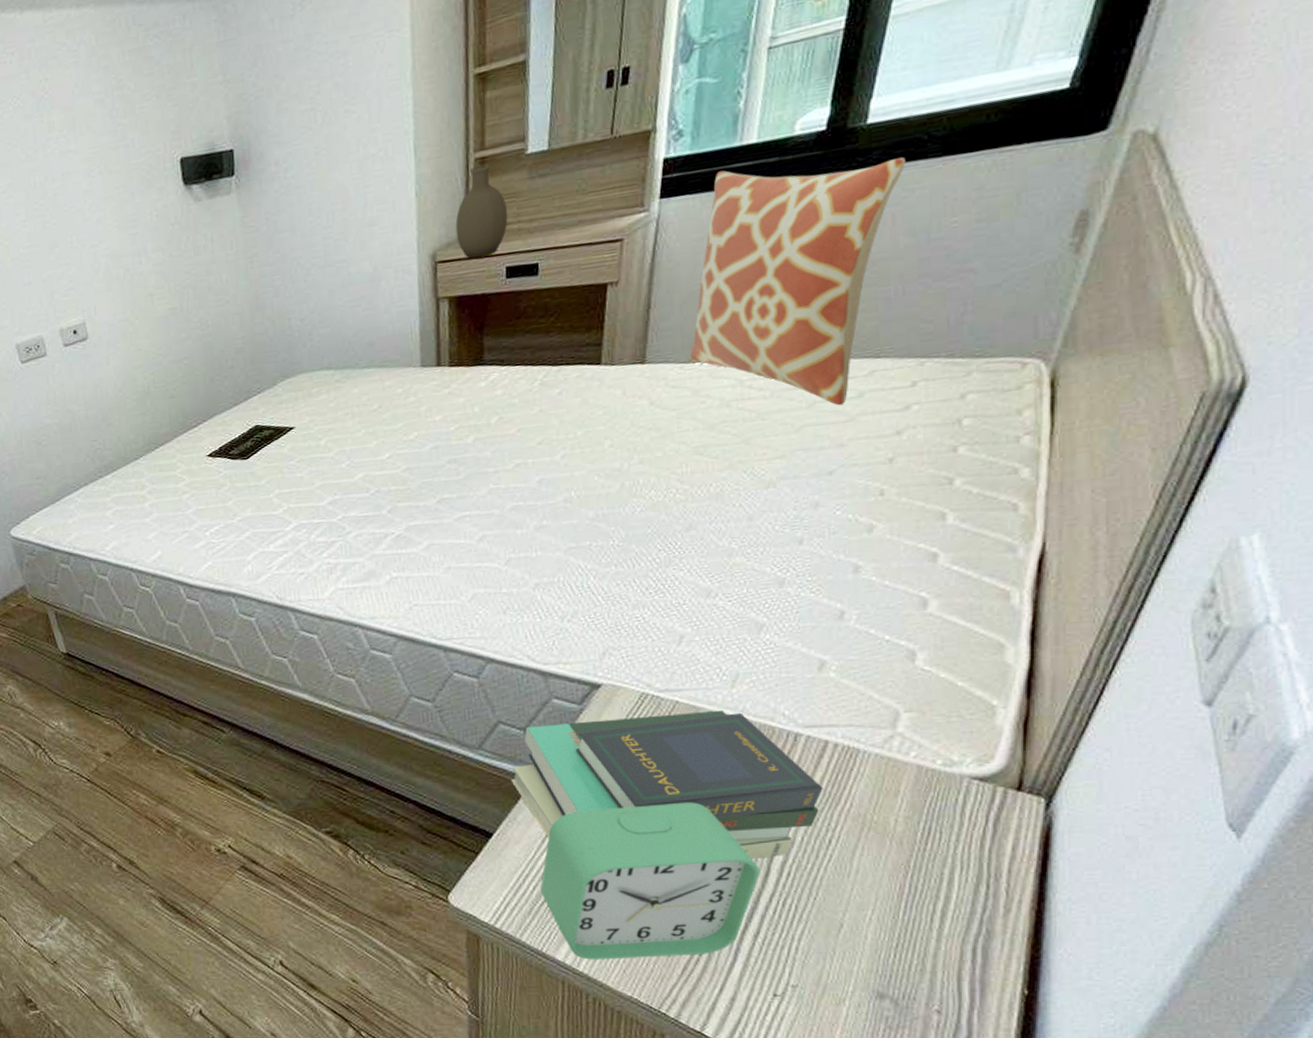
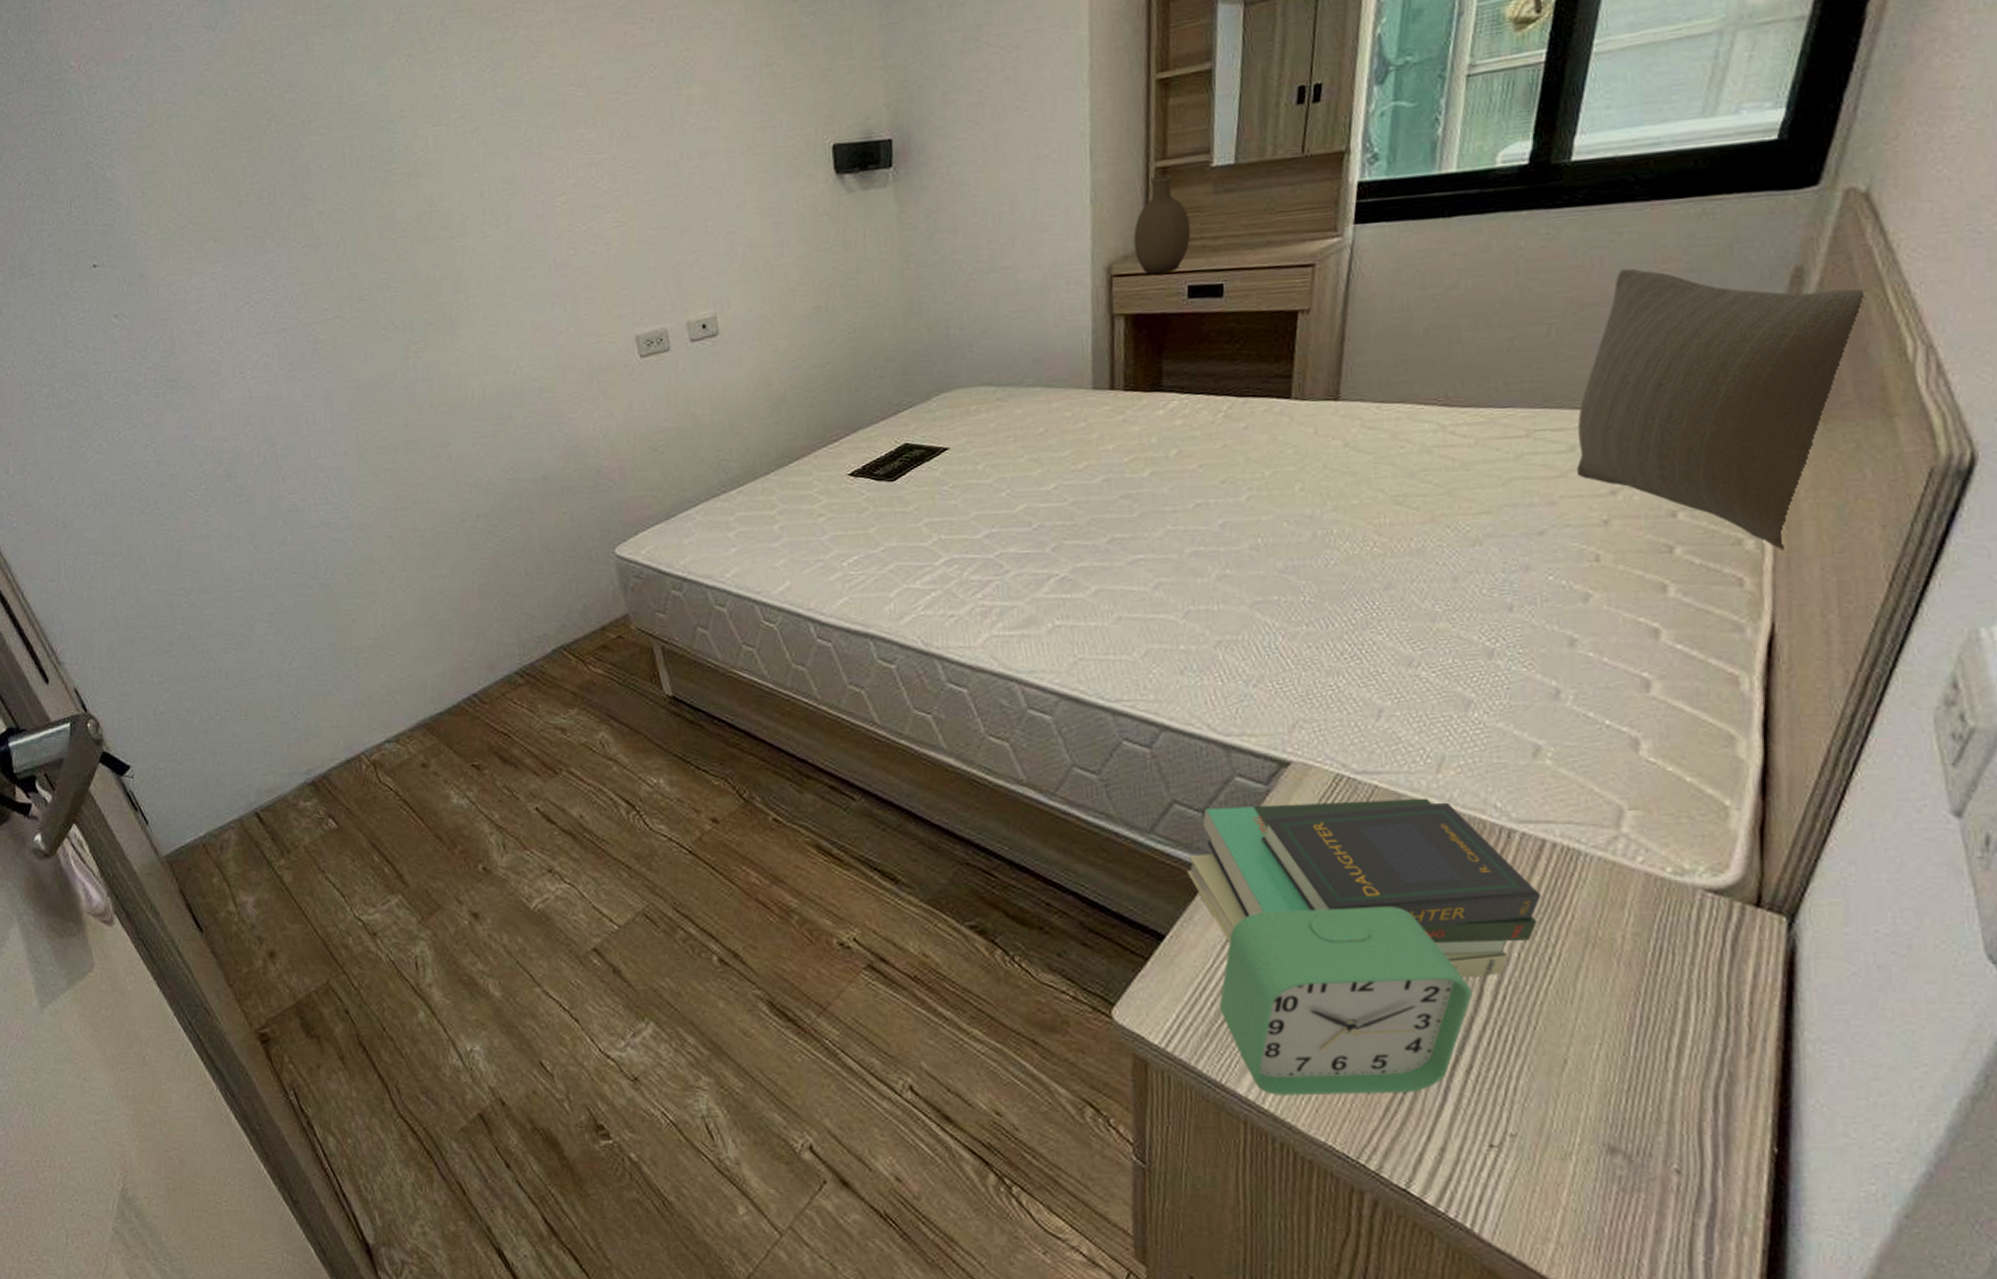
pillow: present [688,157,906,406] -> none [1386,199,1613,460]
pillow: none [865,222,1149,479] -> present [1577,268,1867,553]

